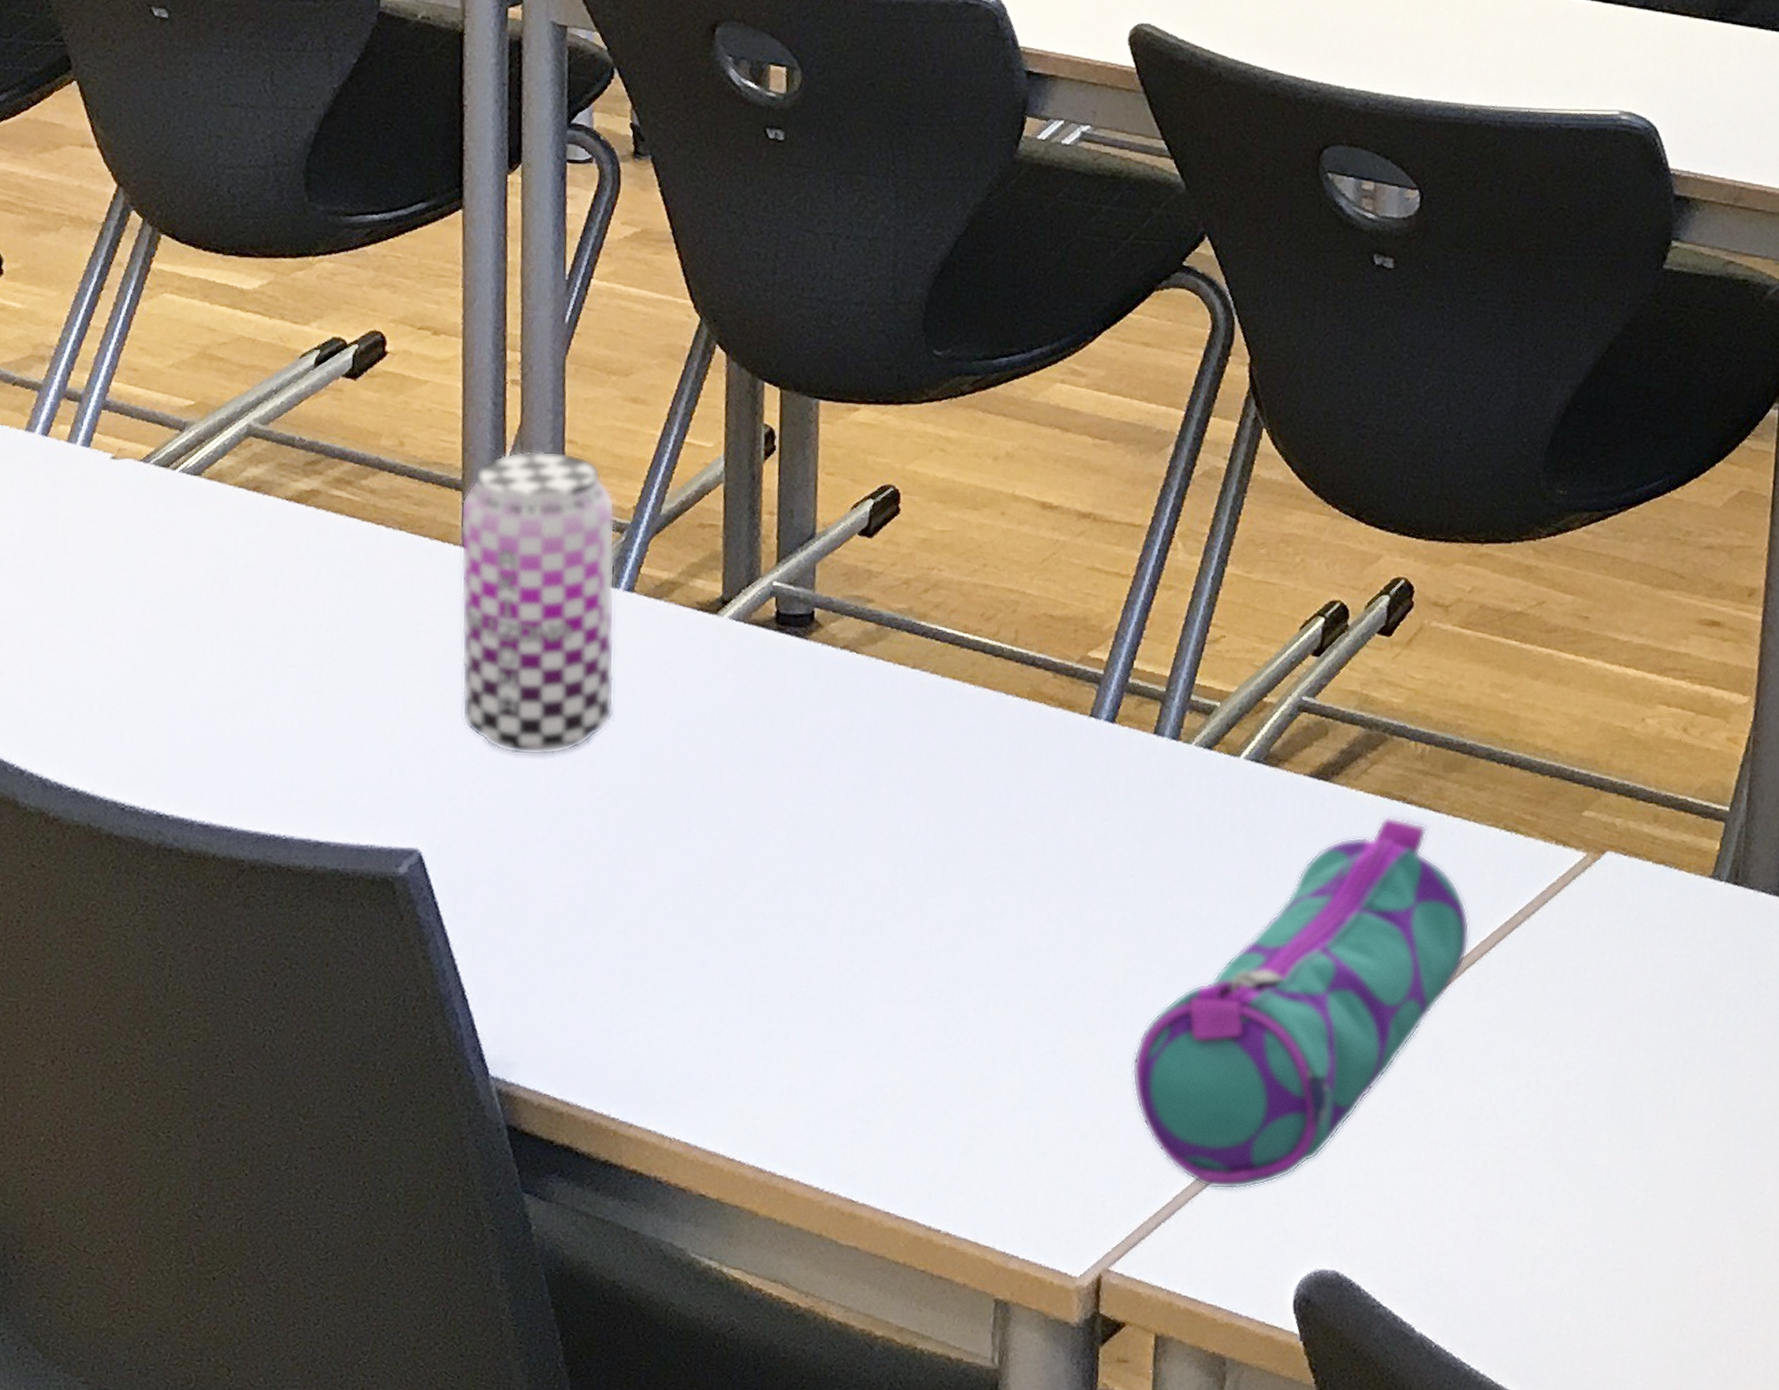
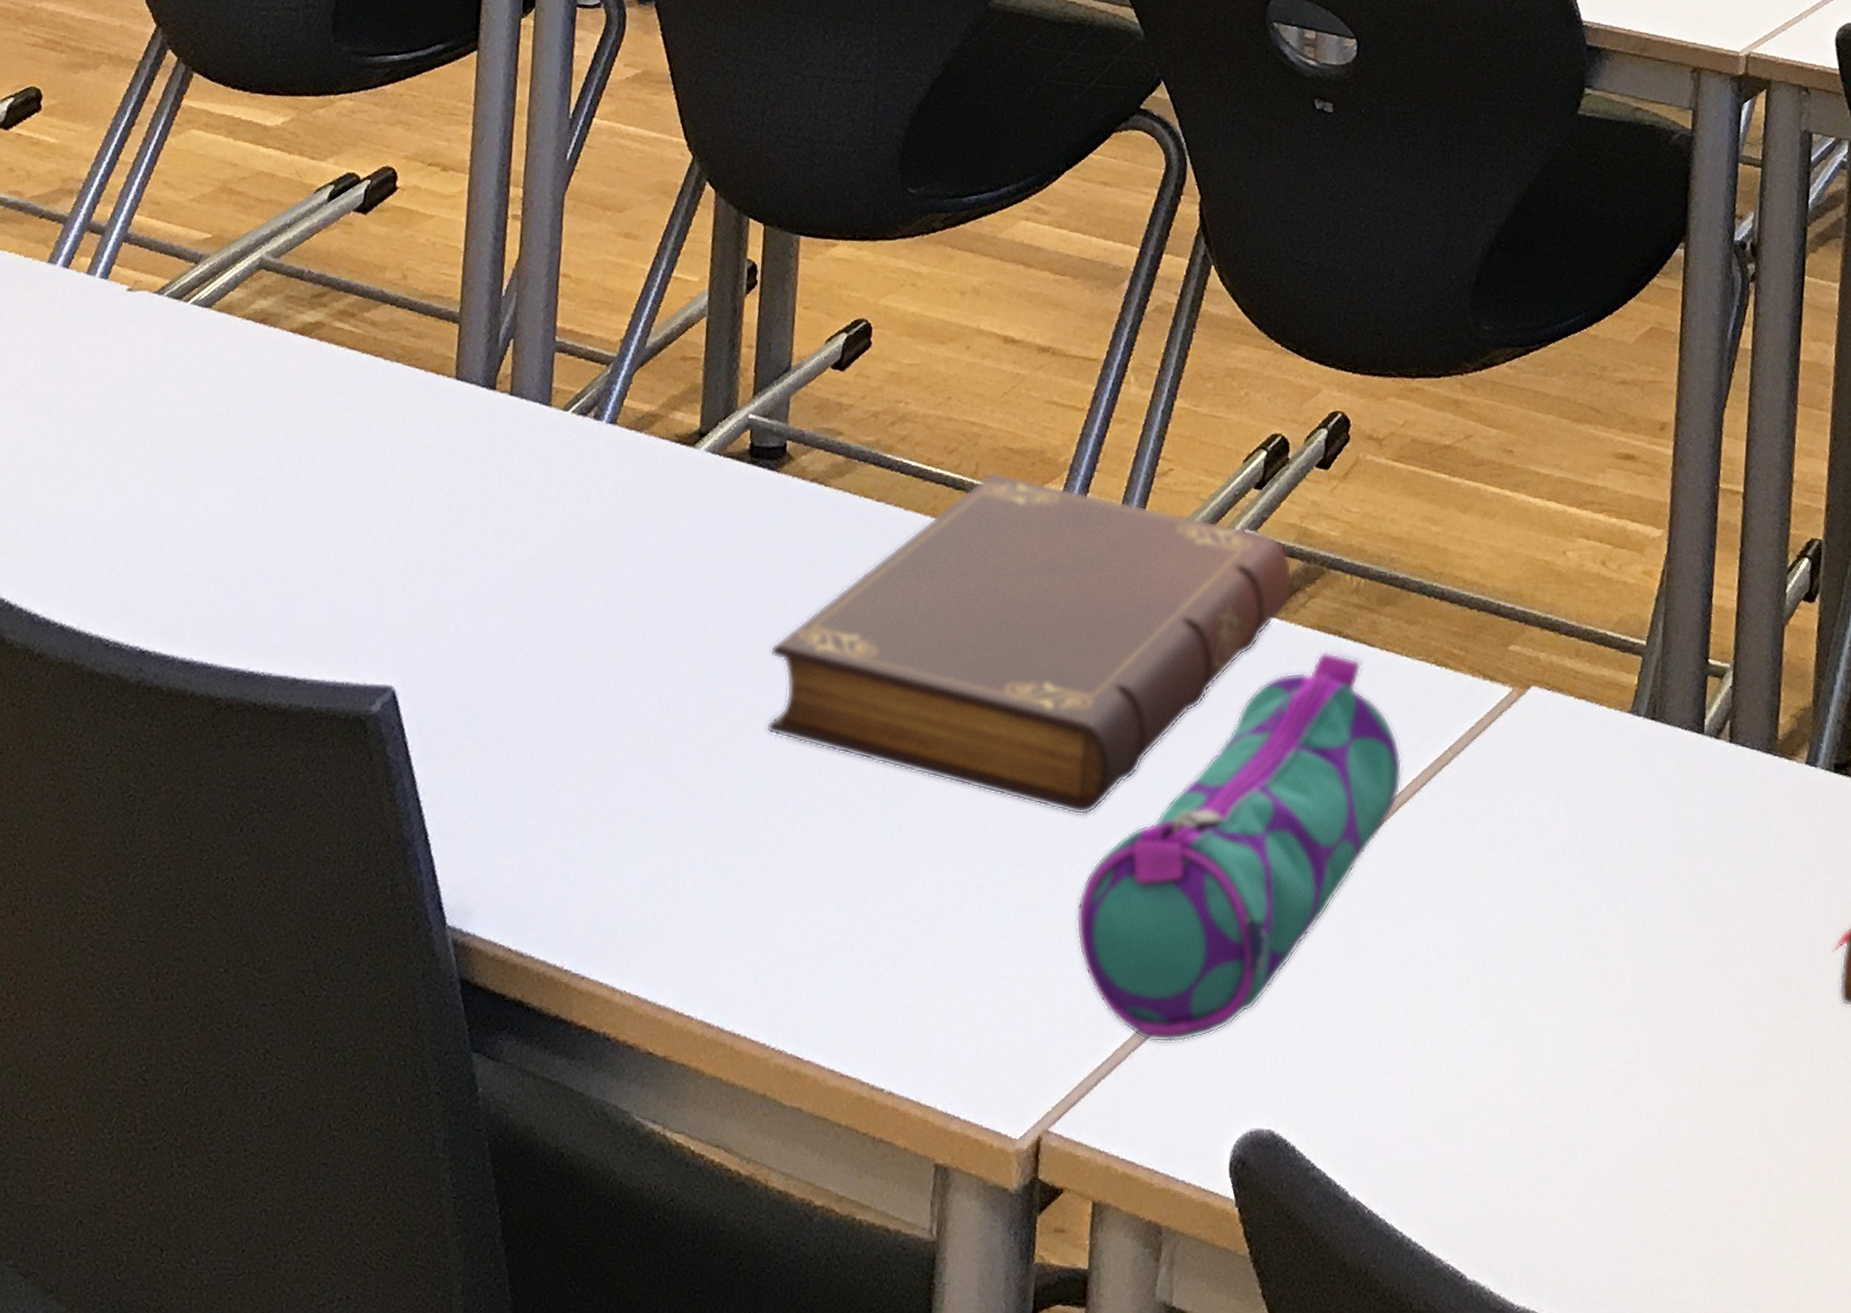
beer can: present [460,450,615,756] -> none [444,284,603,590]
book: none [805,640,1354,975] -> present [765,473,1293,815]

